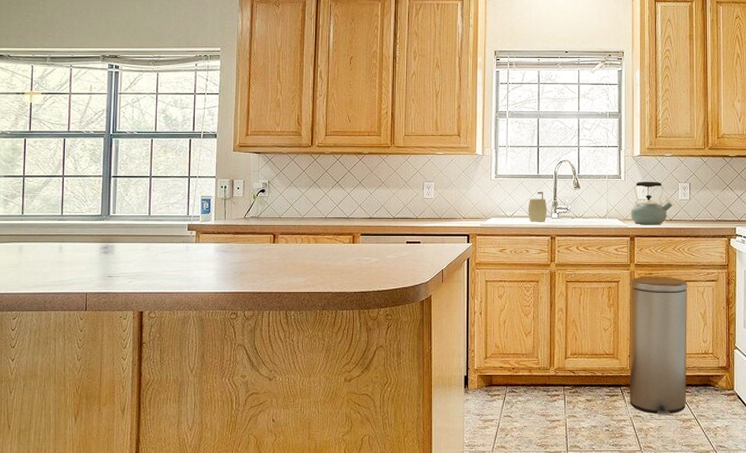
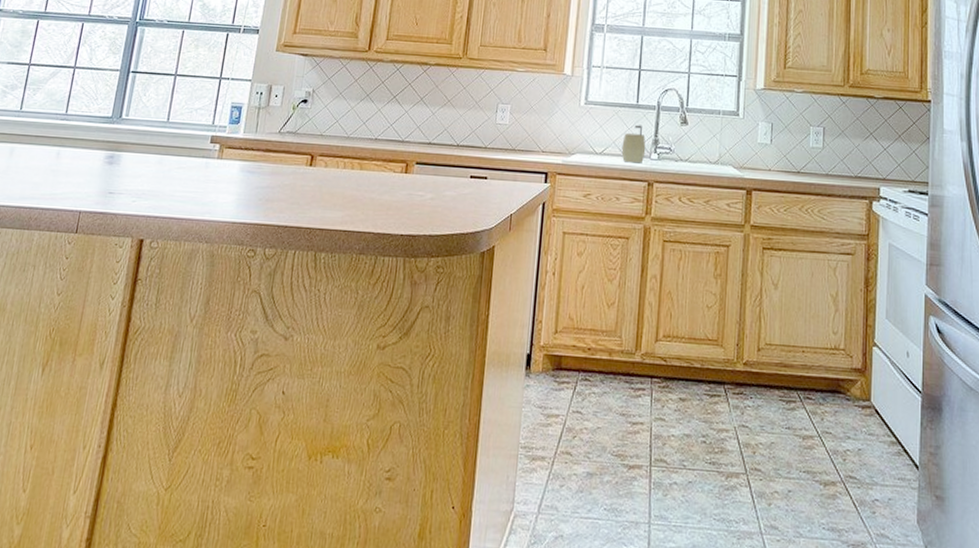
pedal bin: present [629,276,688,416] -> none [734,241,817,429]
kettle: present [630,181,674,225] -> none [748,121,803,178]

